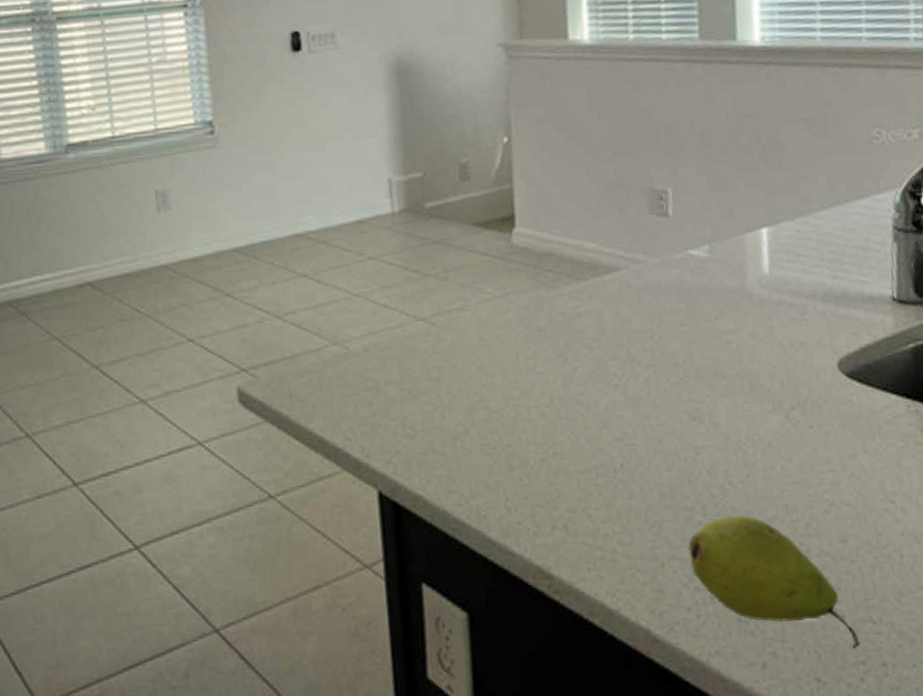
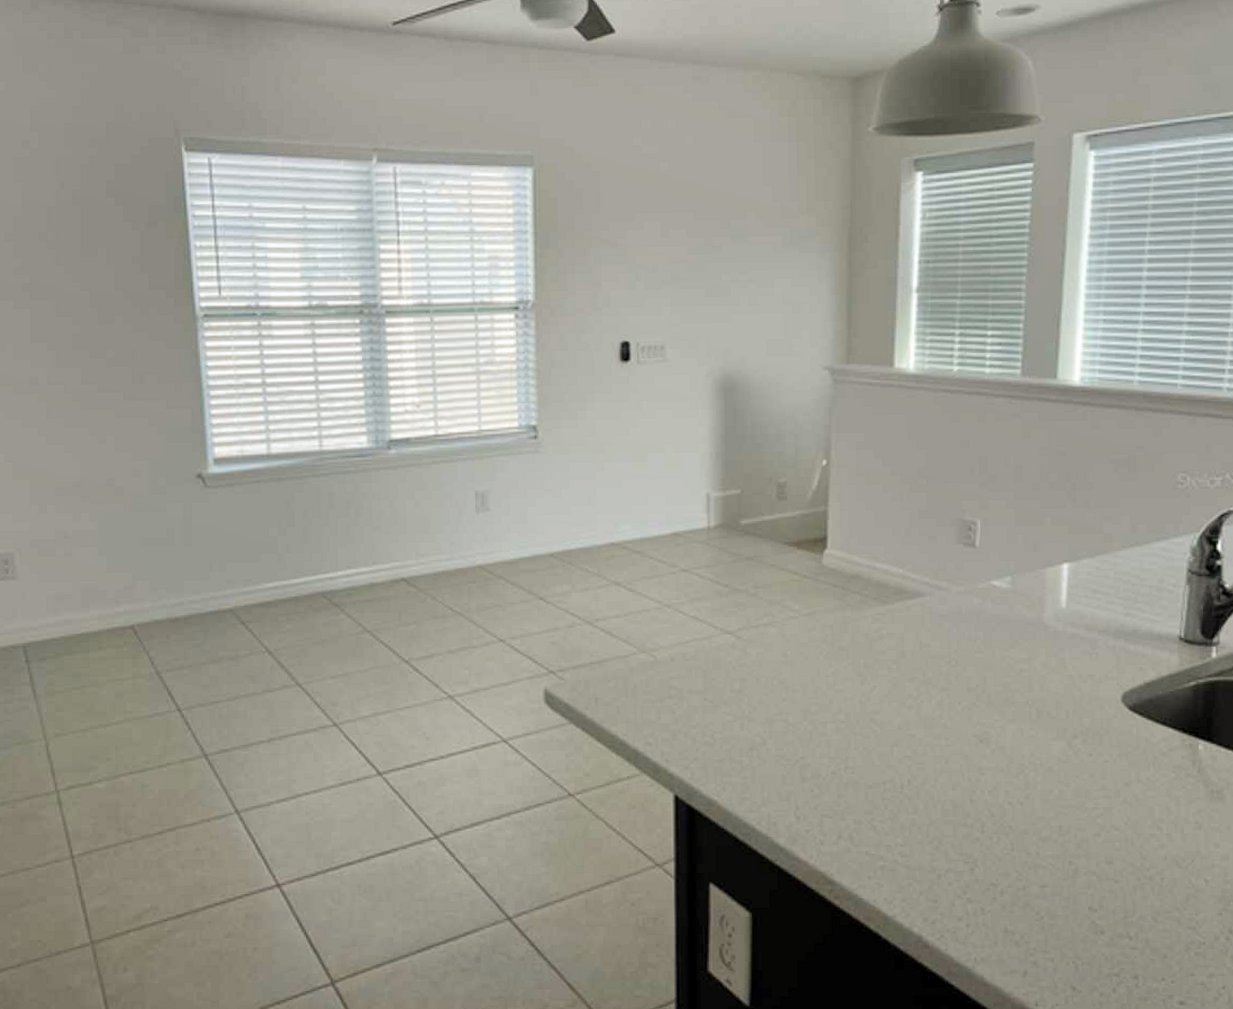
fruit: present [688,514,860,648] -> none [965,833,1115,961]

